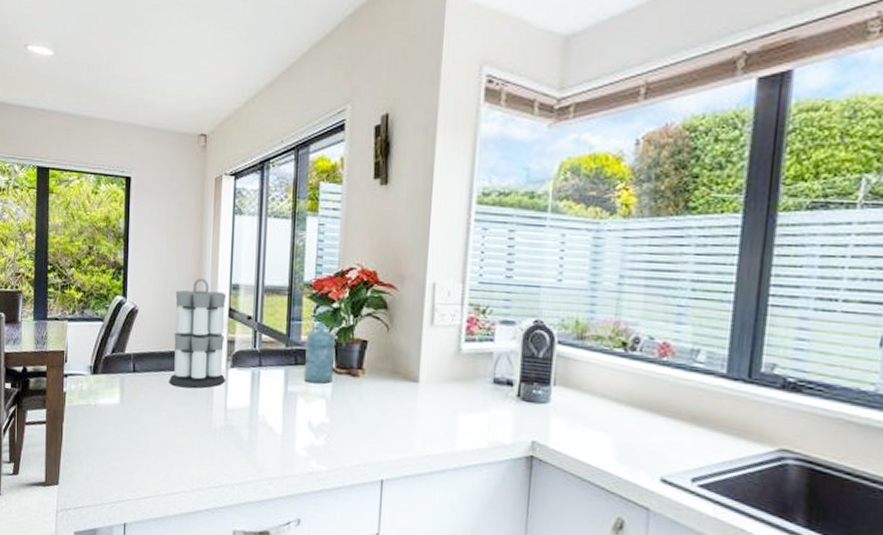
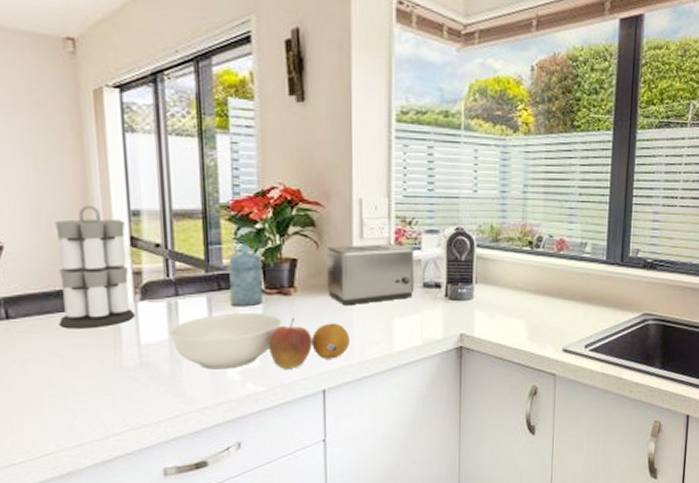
bowl: none [250,388,347,444] -> present [169,313,281,370]
fruit: none [333,400,375,453] -> present [267,318,312,370]
fruit: none [374,410,413,449] -> present [312,323,351,359]
toaster: none [394,330,487,395] -> present [326,243,415,306]

